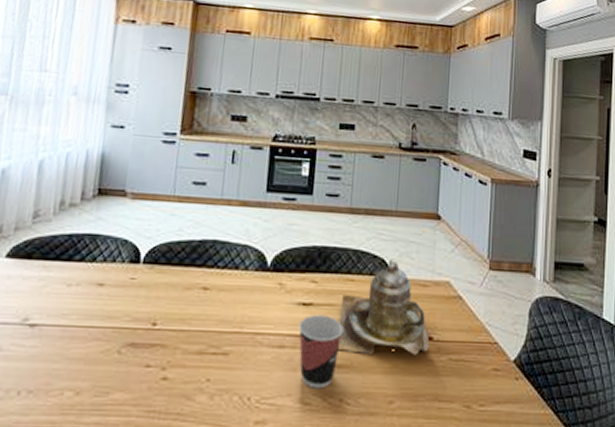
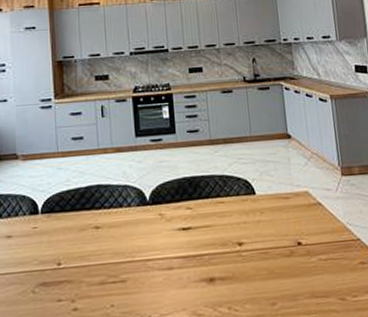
cup: present [299,315,343,389] -> none [182,236,222,301]
teapot: present [337,260,430,355] -> none [216,179,300,265]

